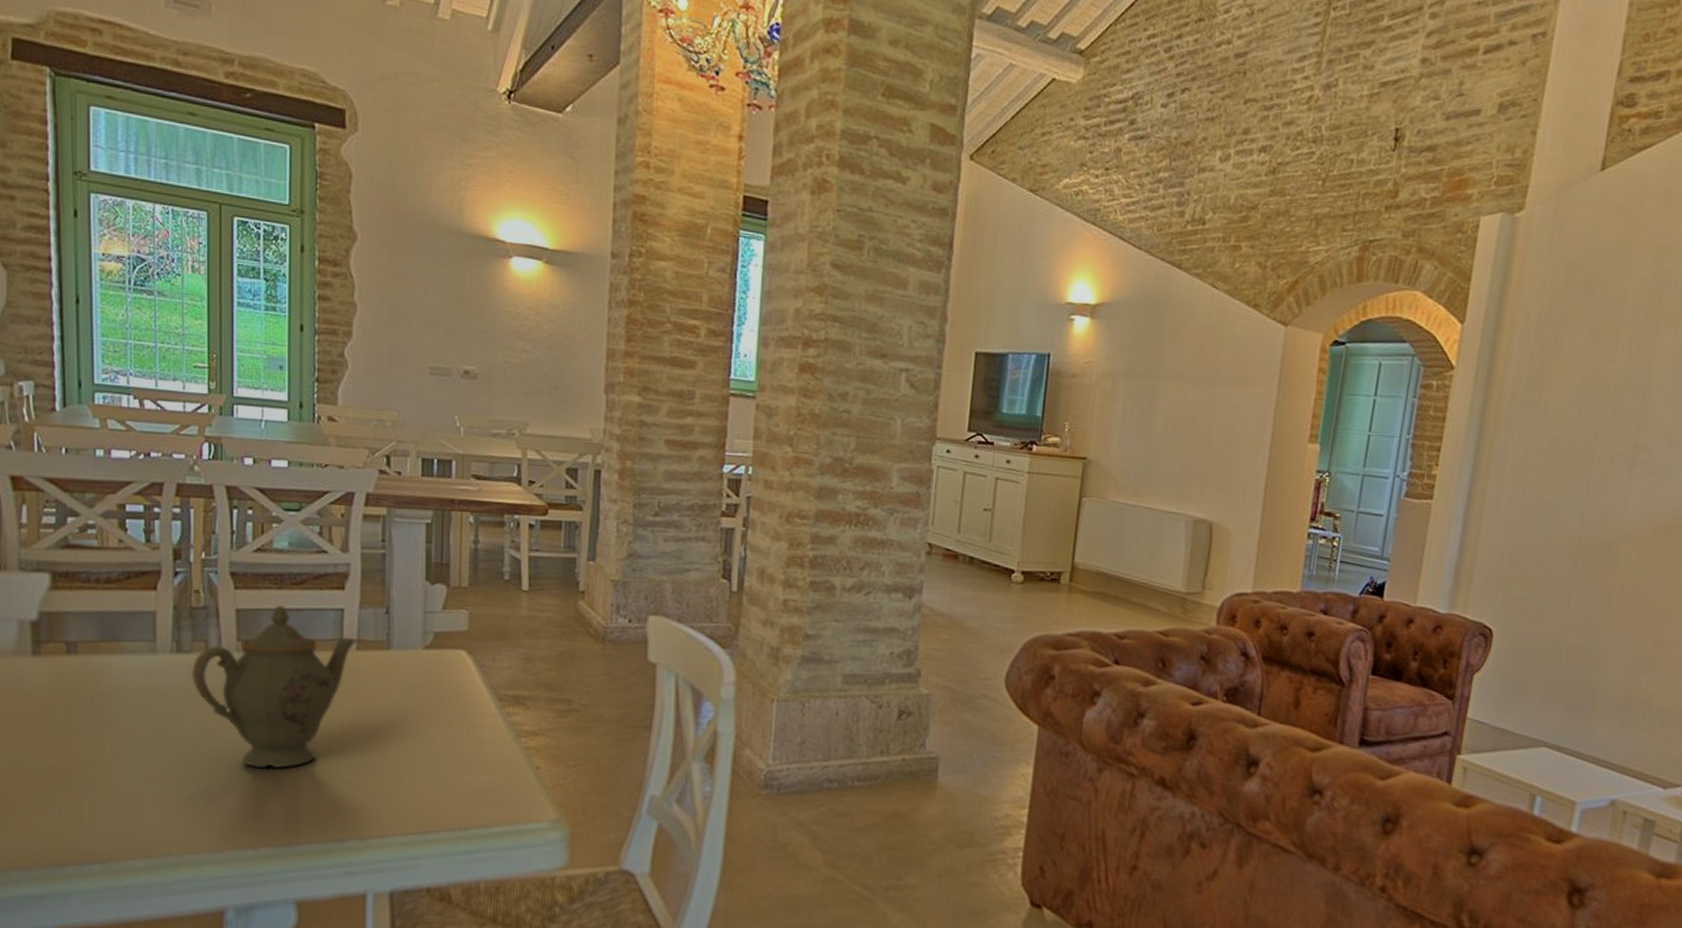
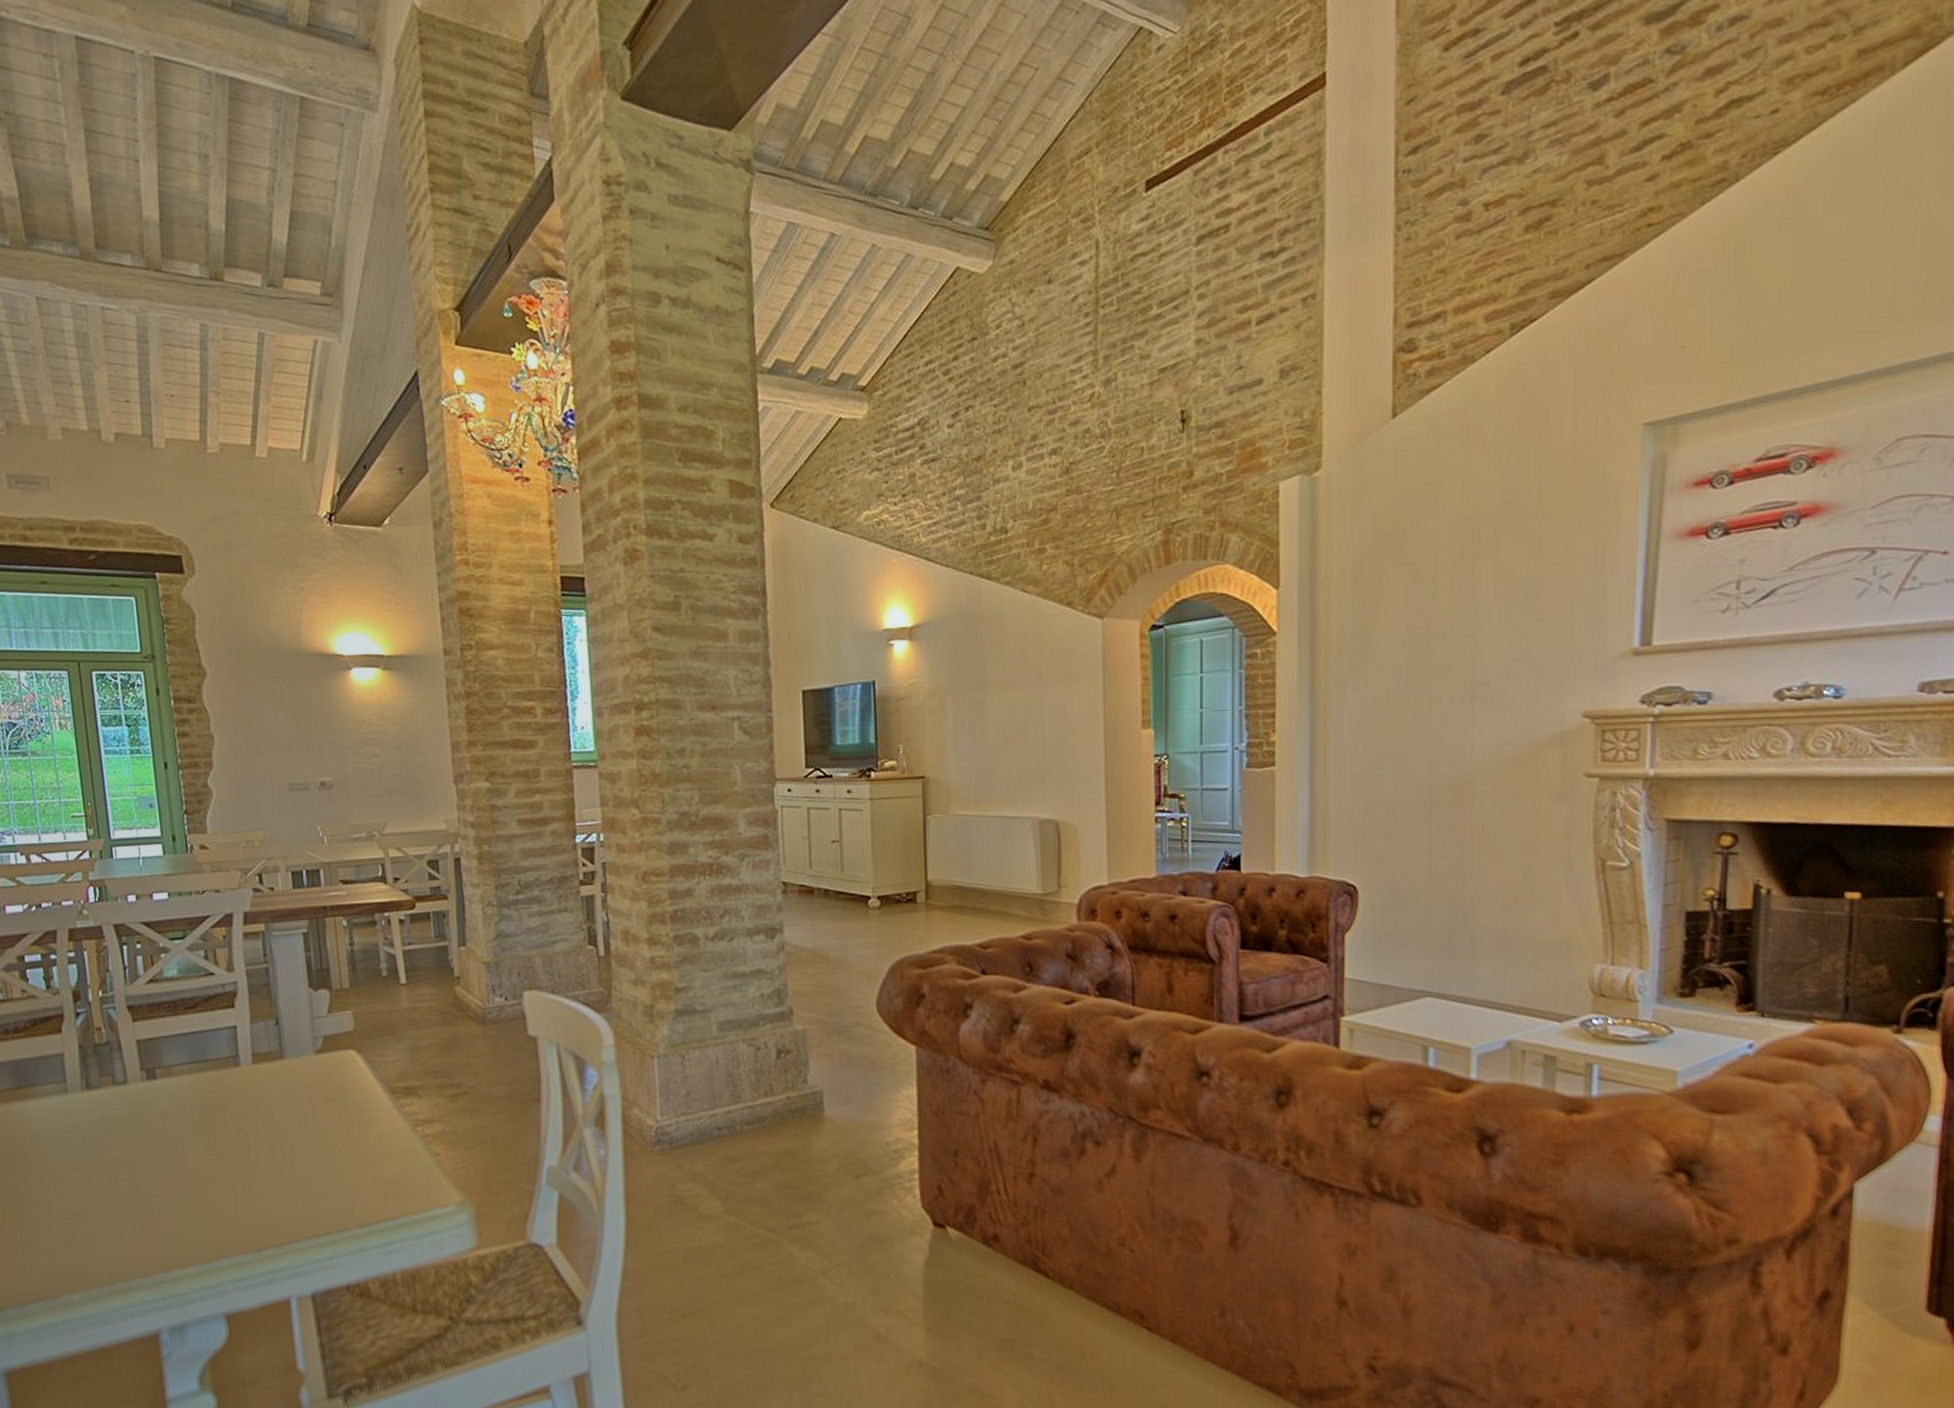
teapot: present [191,604,358,769] -> none [102,1030,253,1191]

